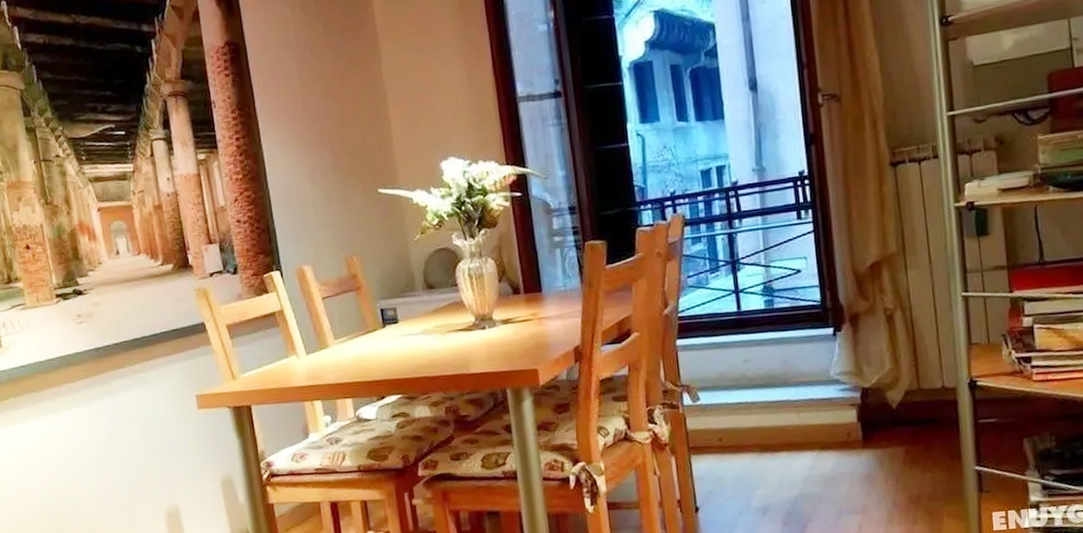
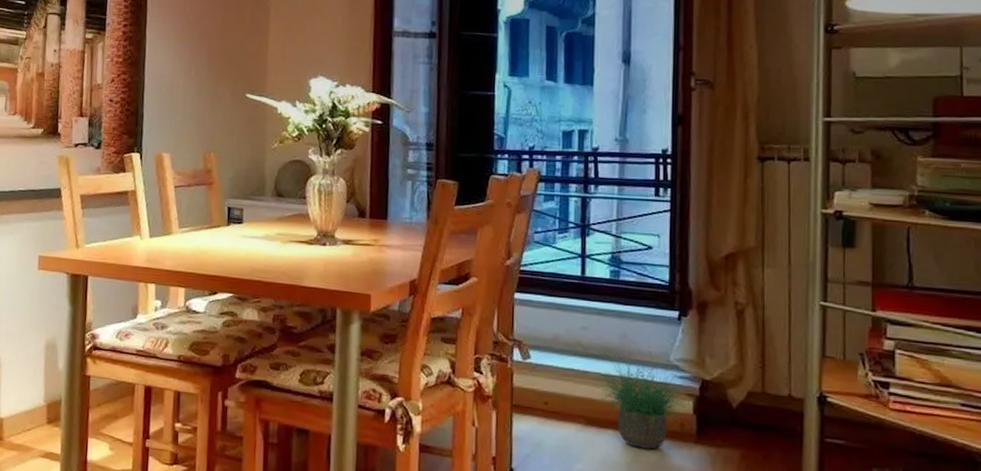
potted plant: none [763,367,856,464] -> present [594,347,694,450]

